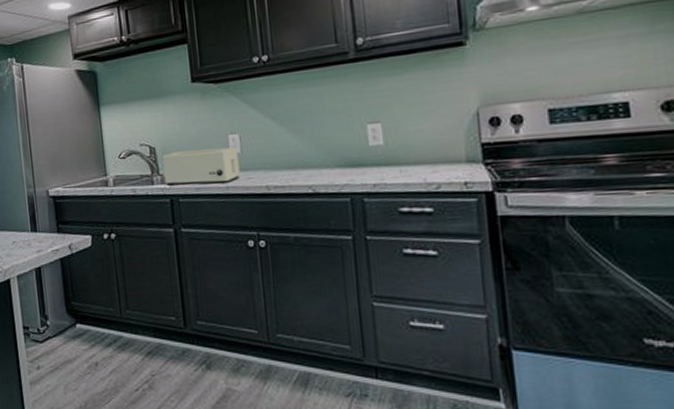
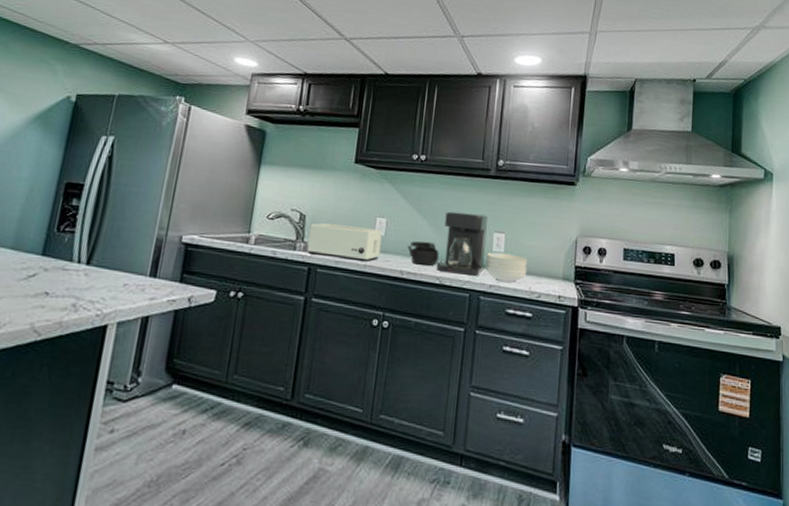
kettle: none [268,150,307,177] -> present [407,241,439,266]
coffee maker: none [304,106,365,179] -> present [436,211,488,276]
bowl: none [363,144,418,178] -> present [485,252,528,282]

